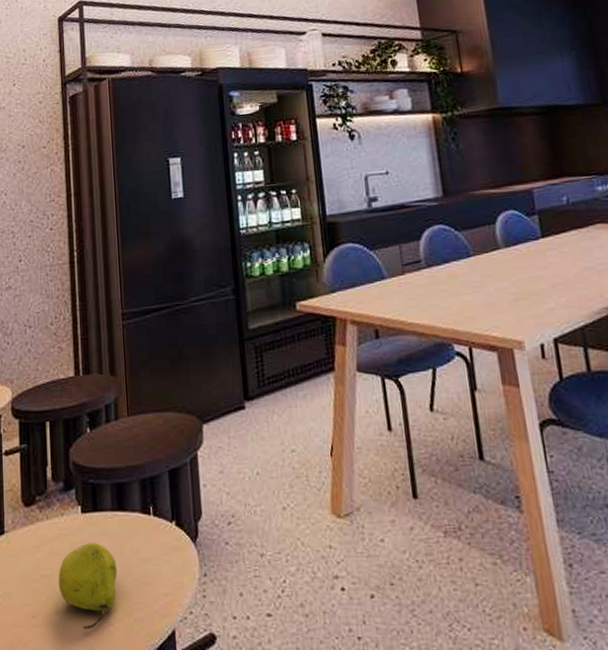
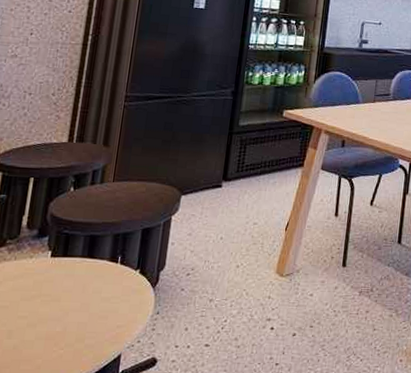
fruit: present [58,542,117,630] -> none [15,282,77,352]

